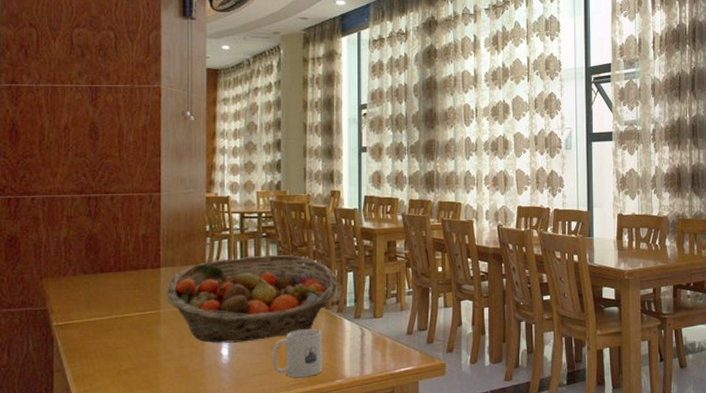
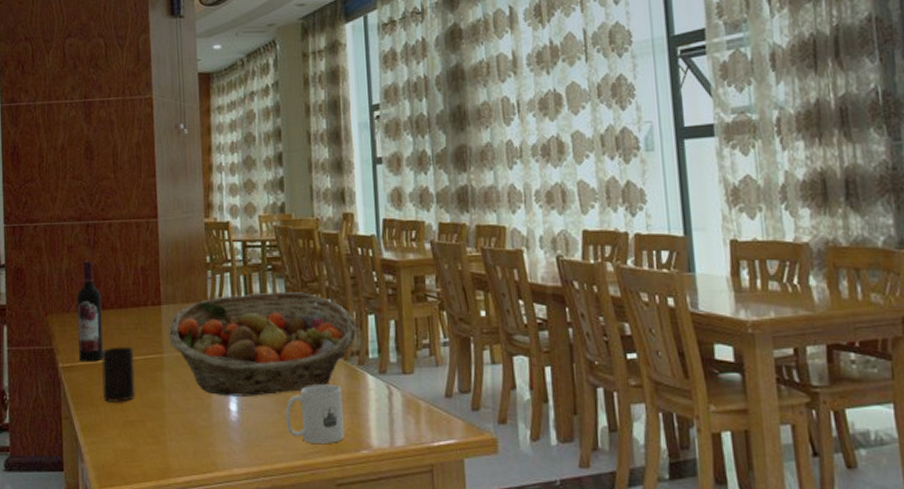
wine bottle: none [75,229,100,320] -> present [77,261,103,362]
cup: none [97,304,131,355] -> present [102,346,135,404]

